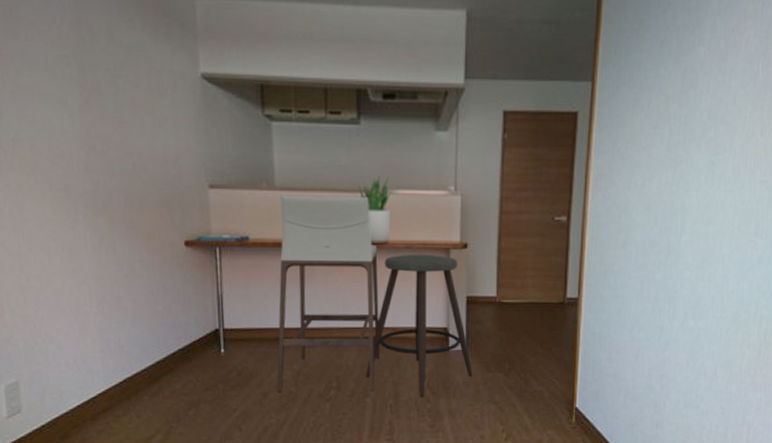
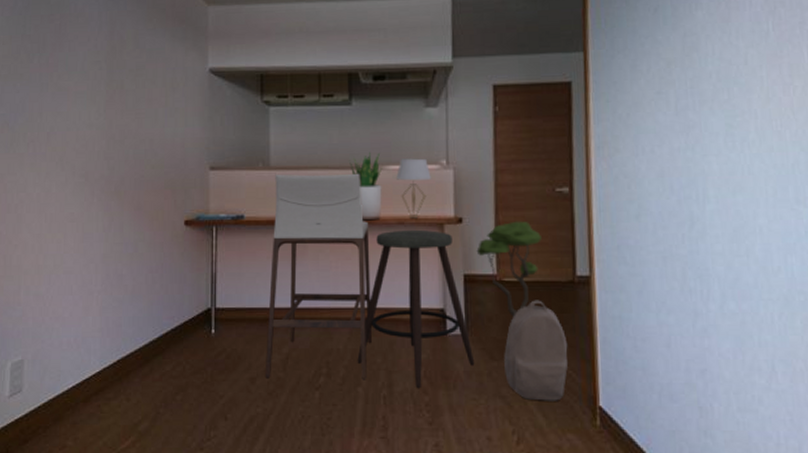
table lamp: none [405,183,439,243] -> present [396,158,431,219]
plant: none [479,247,540,334] -> present [476,221,543,317]
backpack: none [499,319,554,405] -> present [504,300,568,401]

